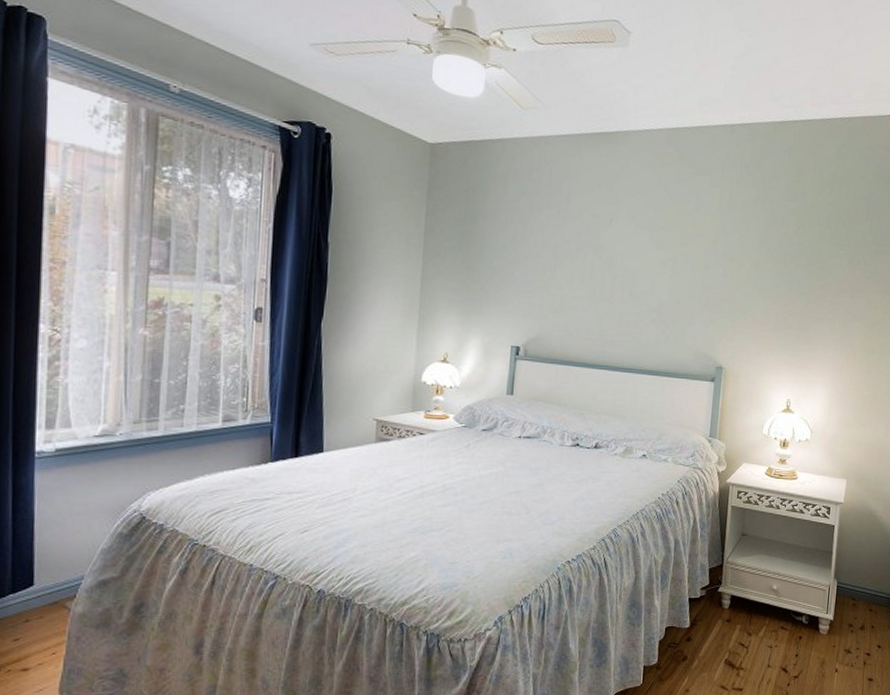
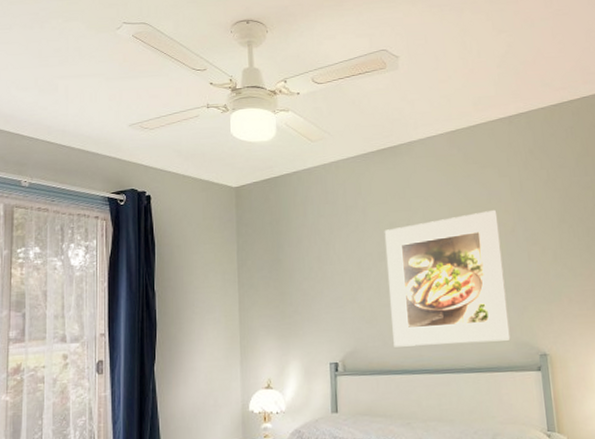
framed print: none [578,219,702,350] -> present [384,209,511,347]

